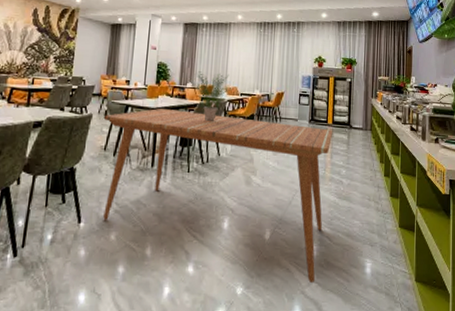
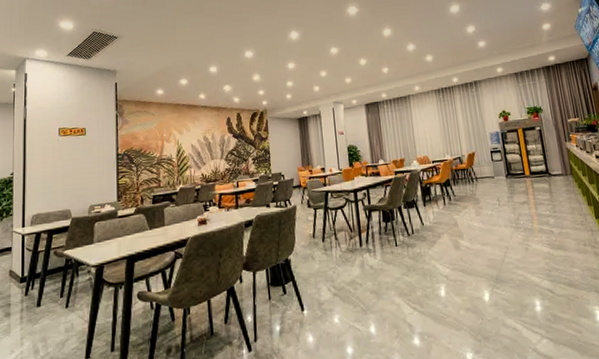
dining table: present [103,108,333,282] -> none [308,181,545,339]
potted plant: present [191,71,232,121] -> none [382,145,423,194]

